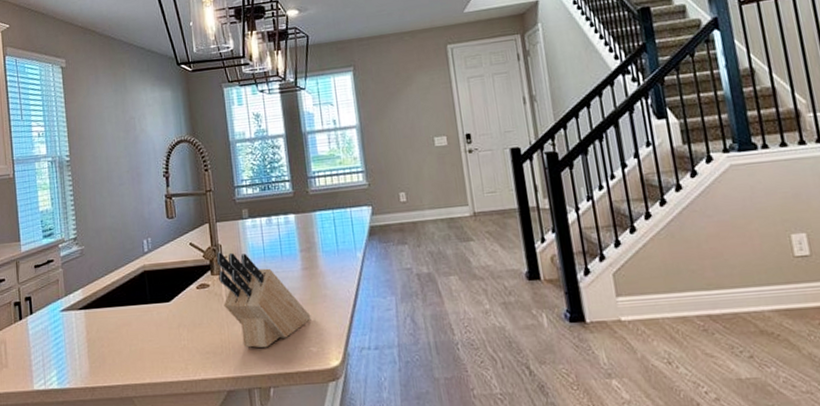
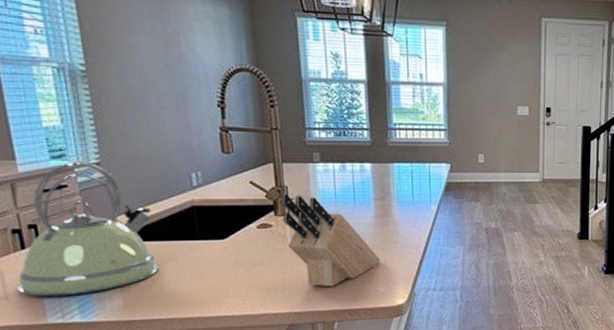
kettle: none [15,238,117,364] -> present [18,161,159,297]

